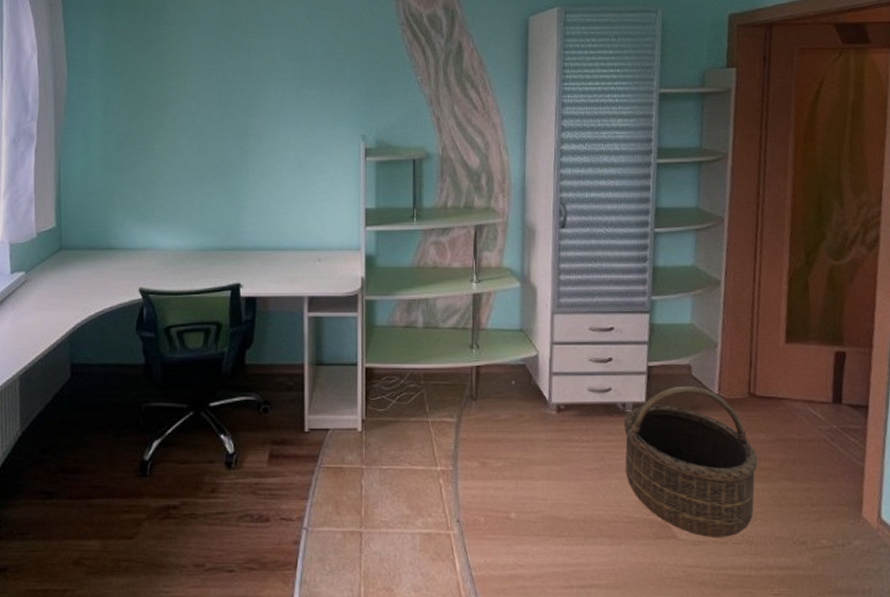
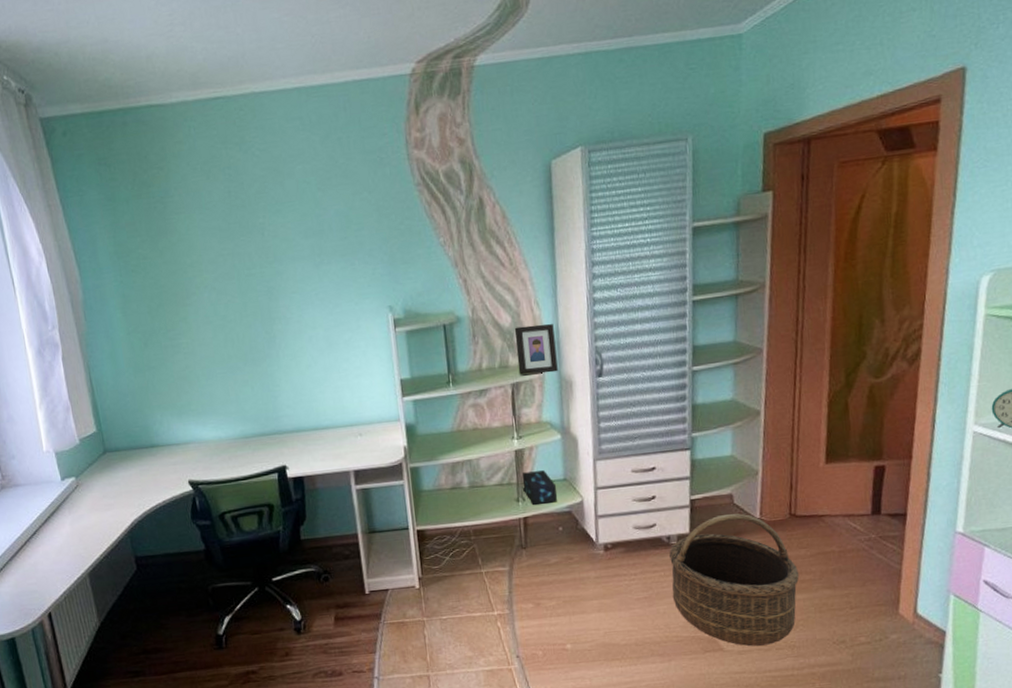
decorative box: none [478,318,513,353] -> present [523,470,557,505]
picture frame: none [482,169,522,219] -> present [514,324,558,375]

